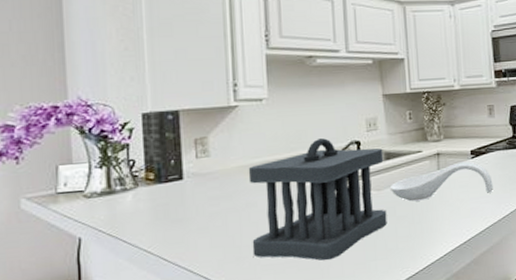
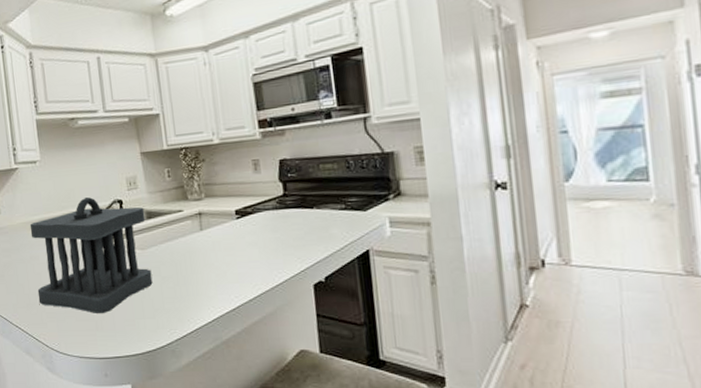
spoon rest: present [389,161,493,202] -> none [153,222,263,262]

